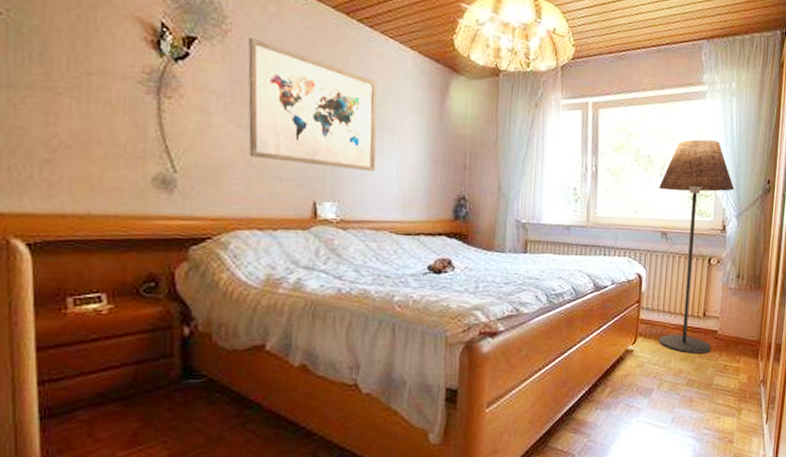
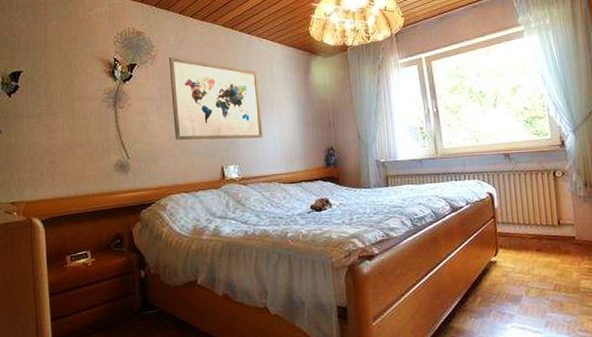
floor lamp: present [658,139,735,354] -> none [494,70,572,261]

